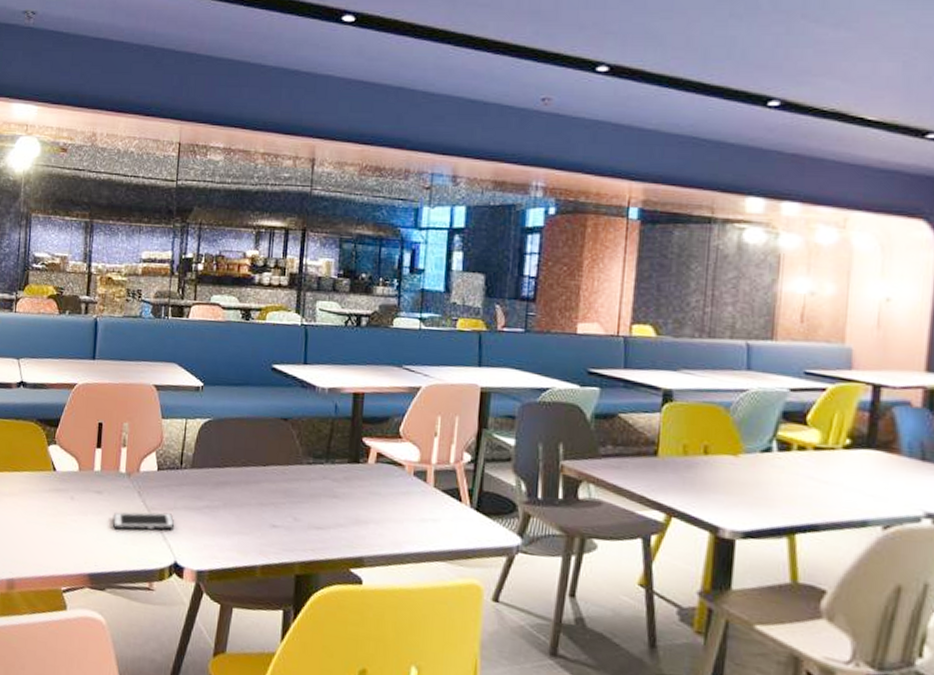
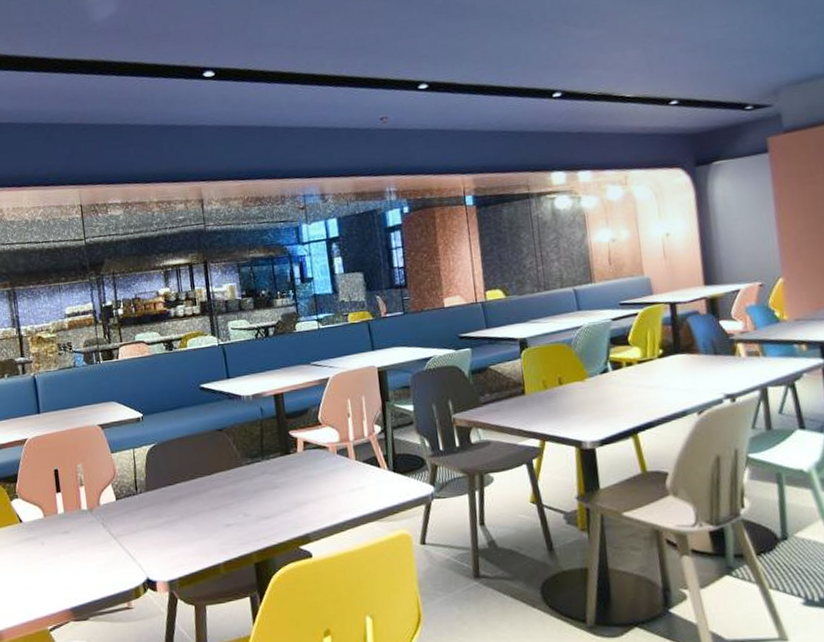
cell phone: present [112,512,175,530] -> none [83,536,141,562]

